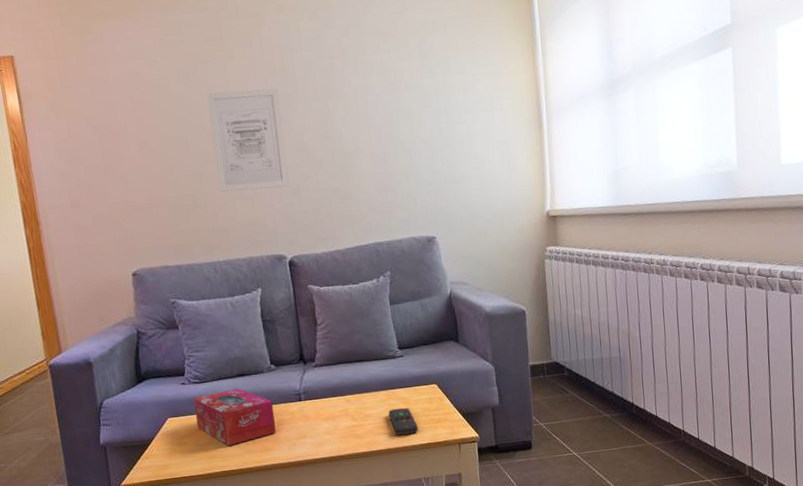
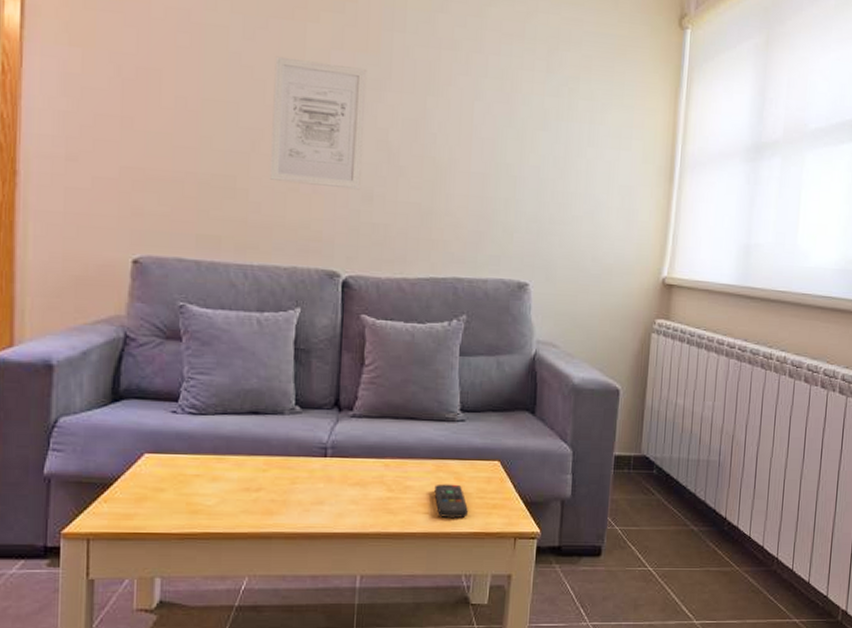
tissue box: present [193,388,276,447] -> none [182,428,290,502]

